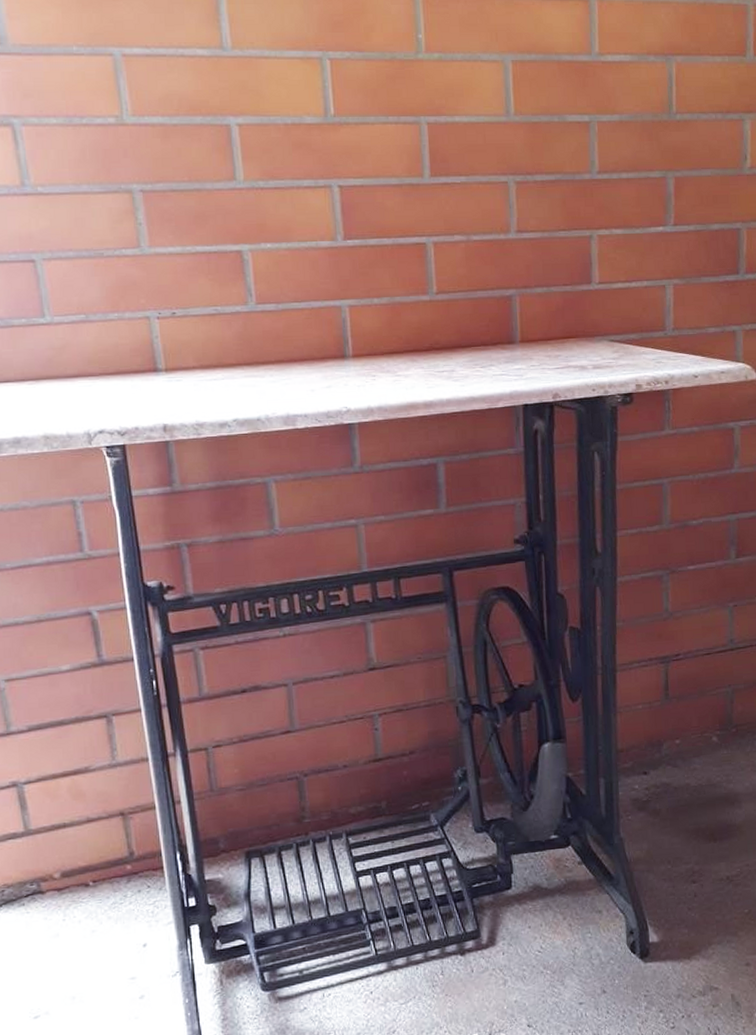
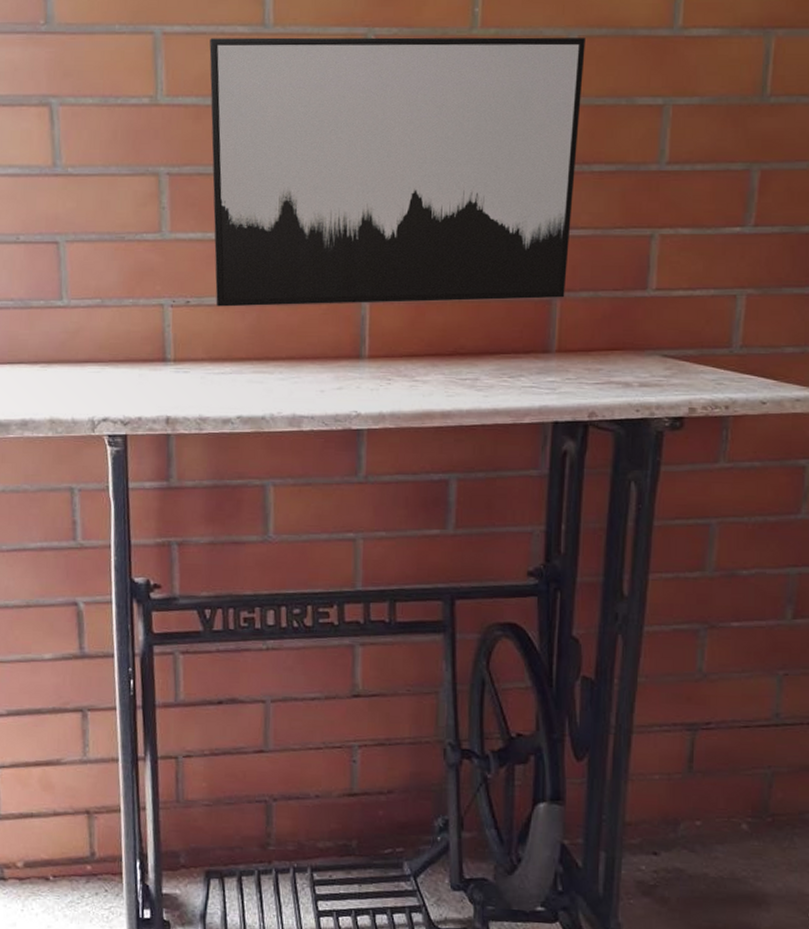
wall art: none [170,60,523,317] -> present [209,37,586,307]

